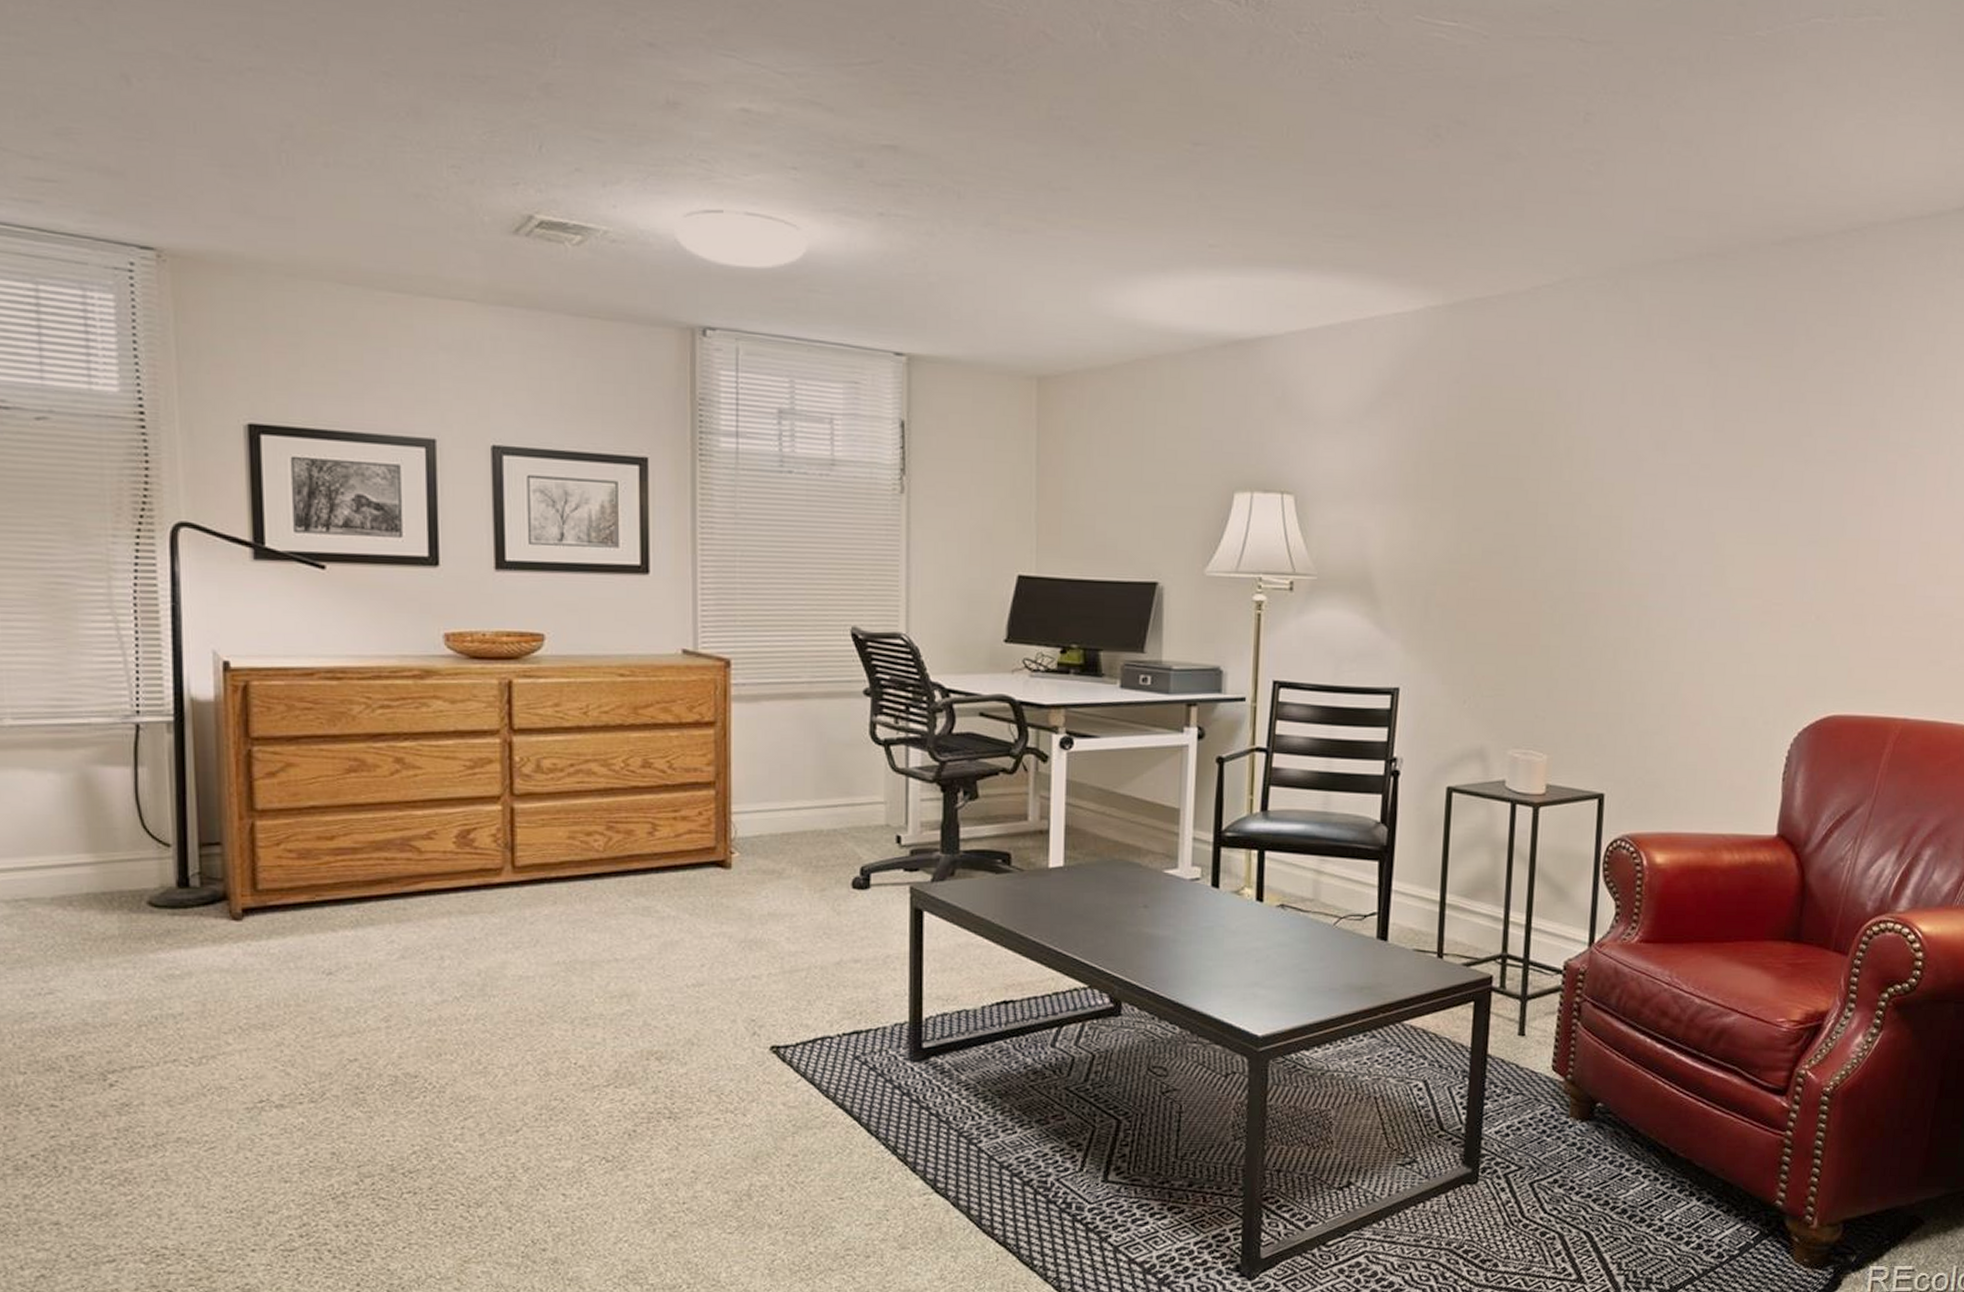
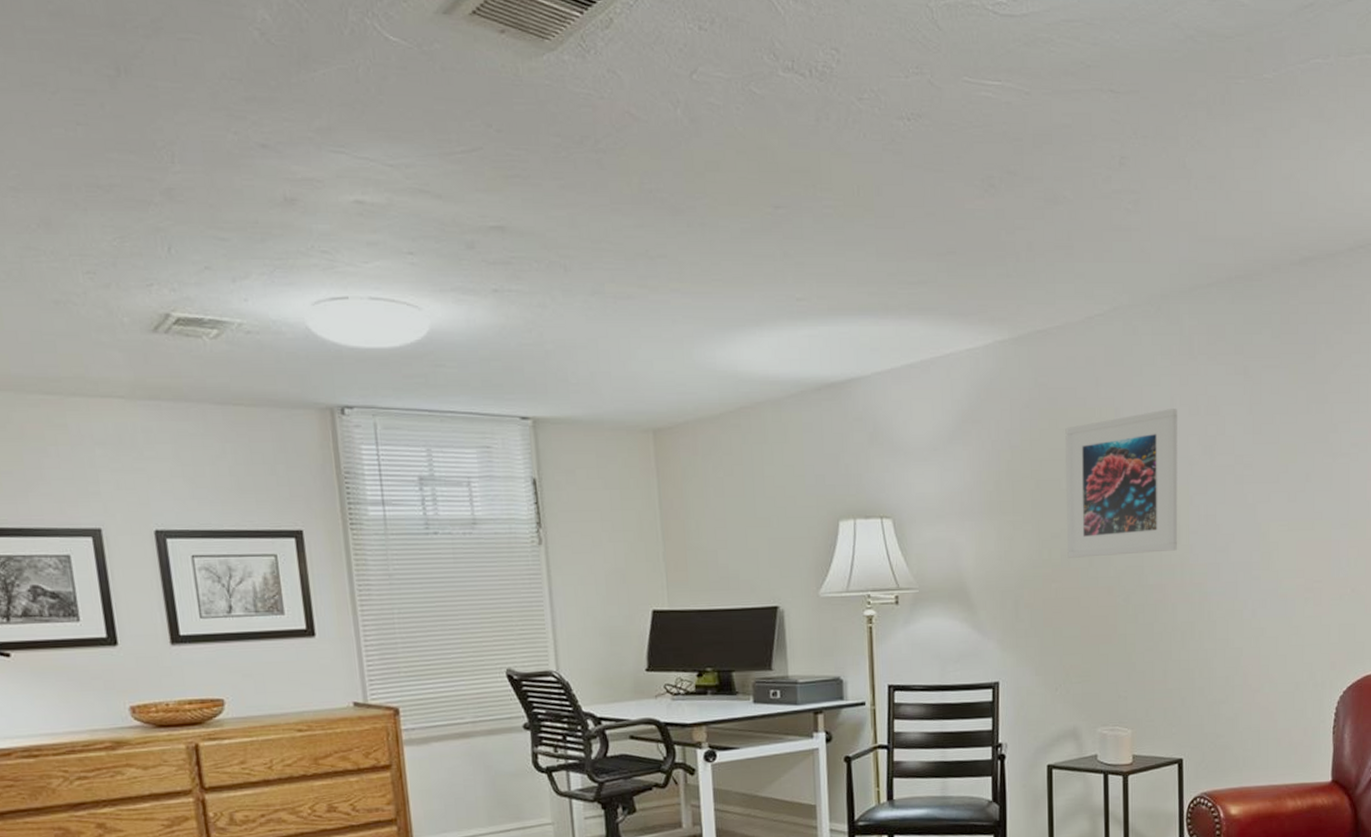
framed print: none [1489,396,1629,556] -> present [1065,409,1178,558]

